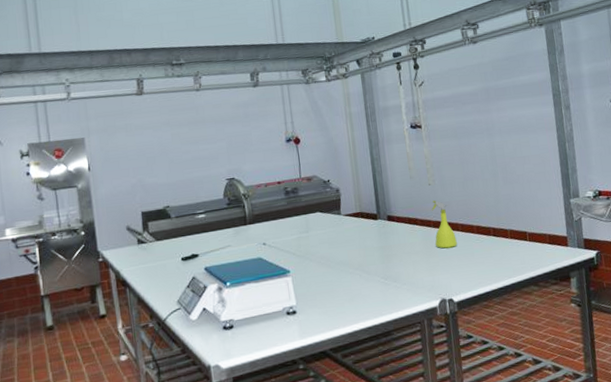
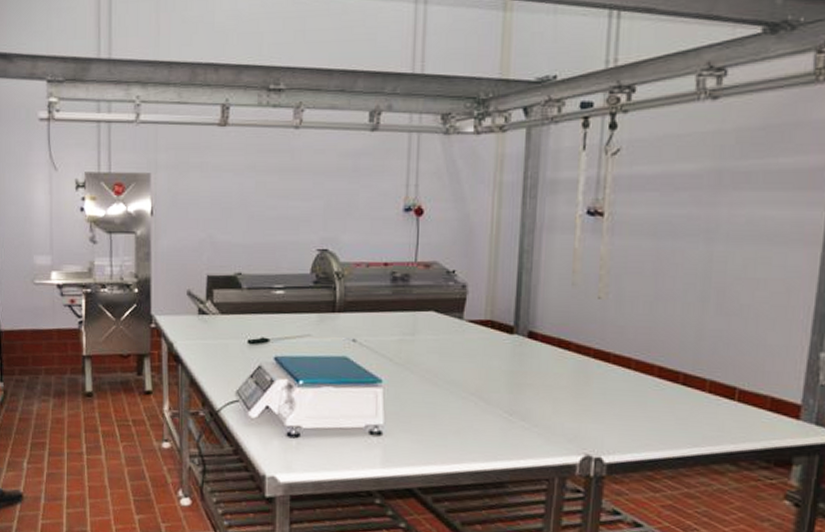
spray bottle: present [431,200,457,249] -> none [592,321,625,390]

